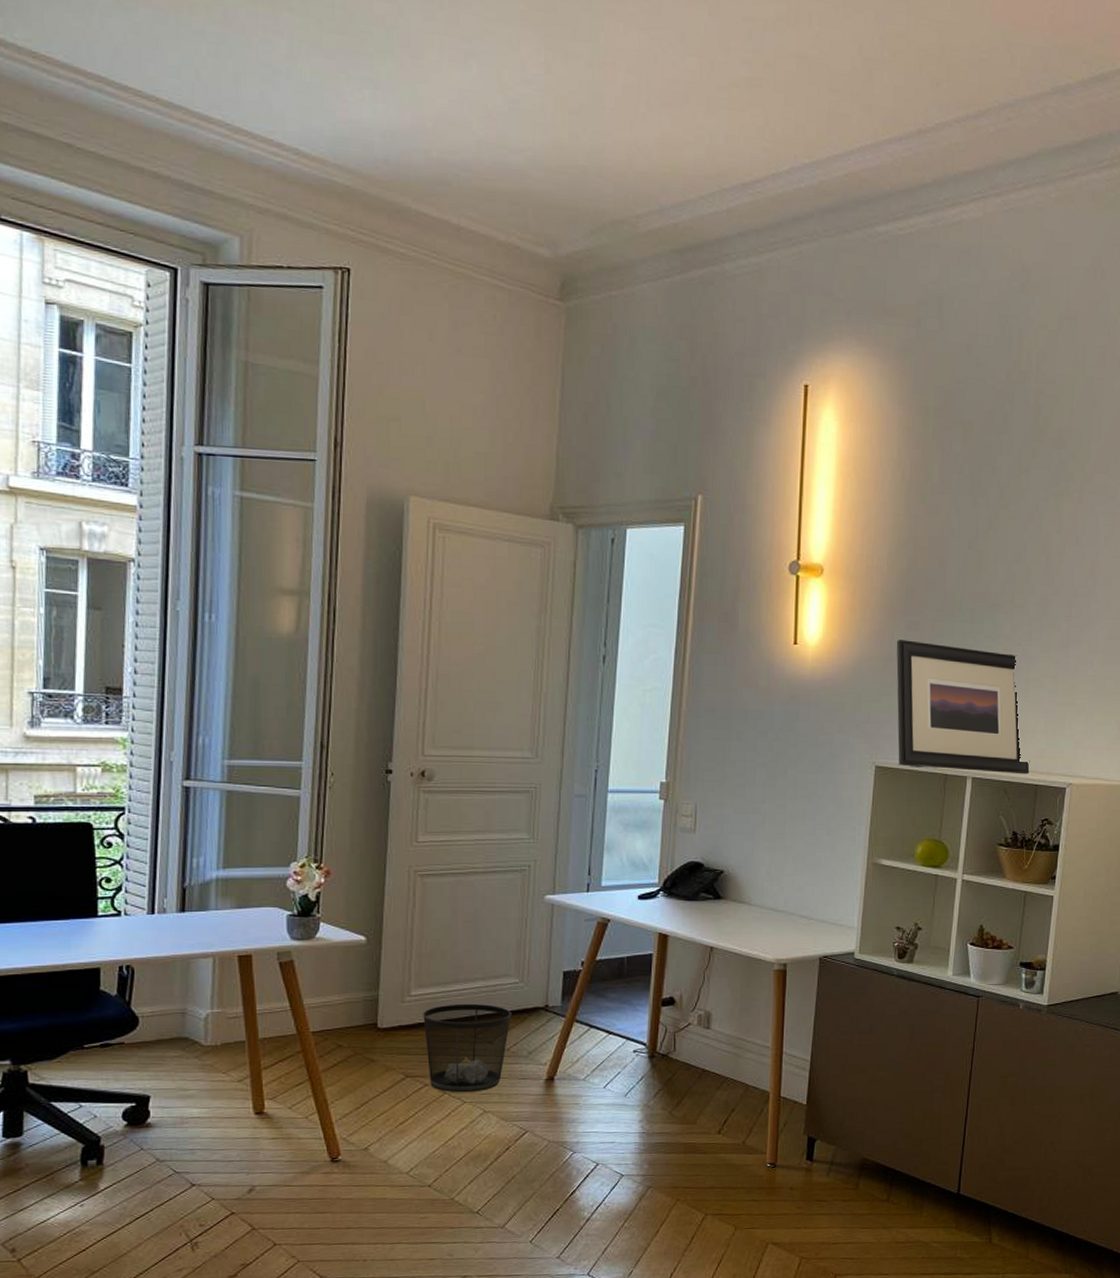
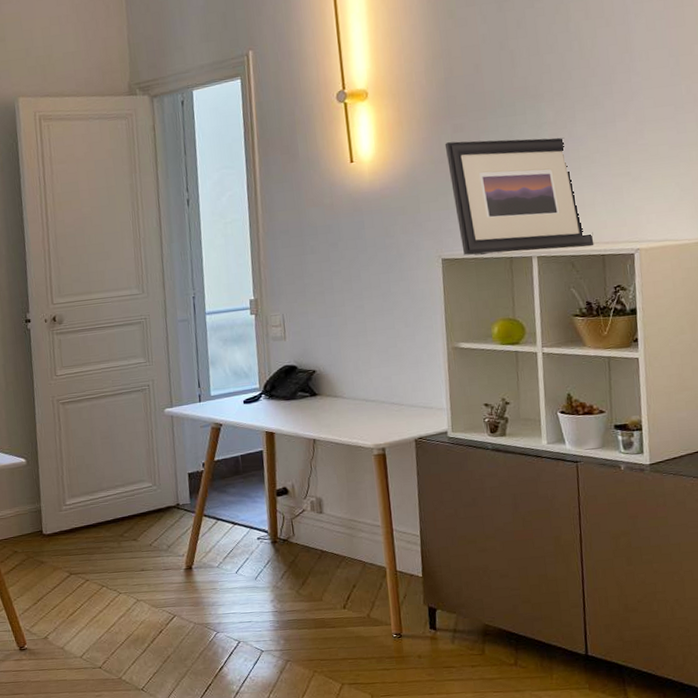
waste bin: present [423,1003,512,1093] -> none [77,507,150,586]

